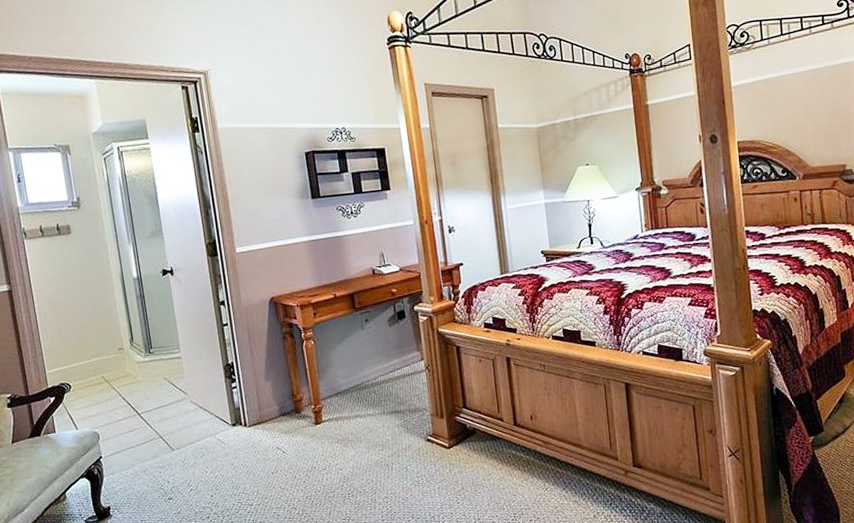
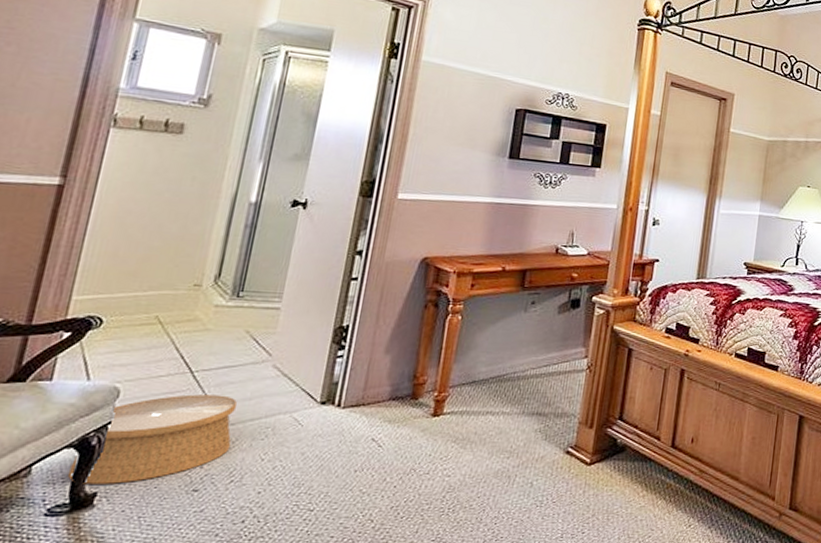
woven basket: none [87,428,183,502] -> present [67,394,238,484]

